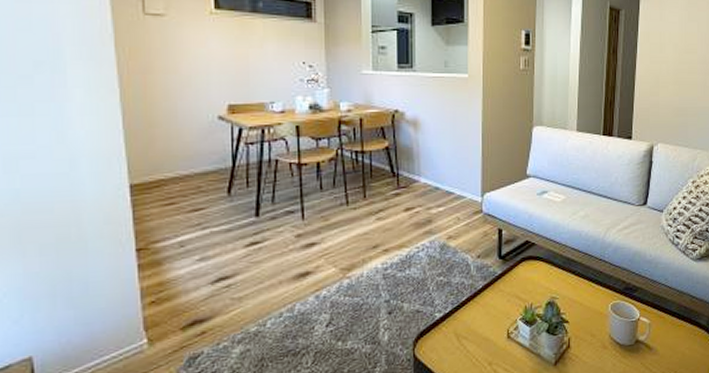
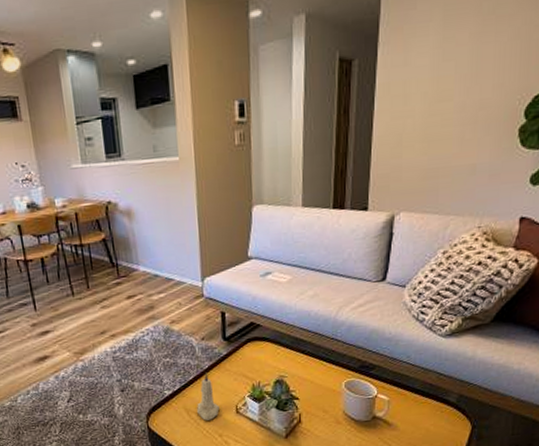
candle: none [468,293,491,347] -> present [197,373,220,421]

